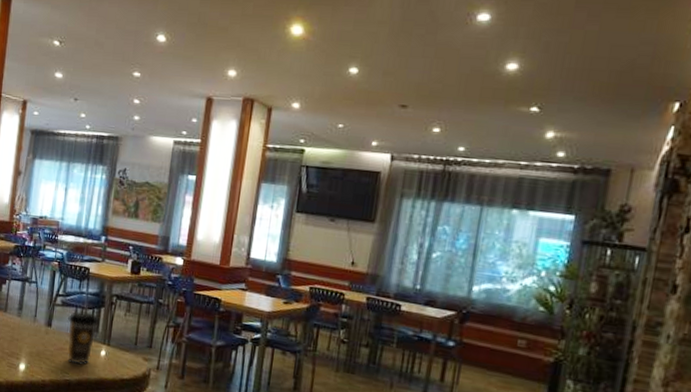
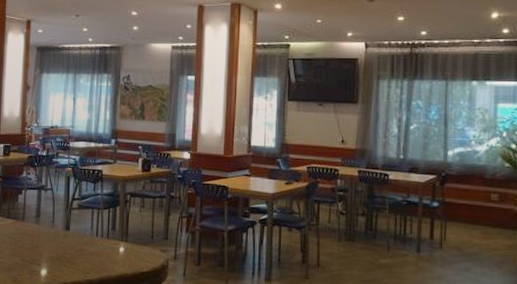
coffee cup: present [67,310,100,365] -> none [84,212,116,264]

